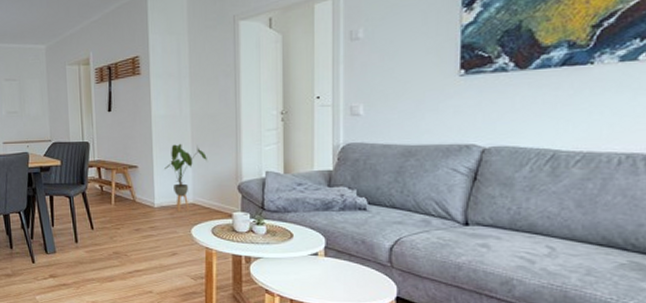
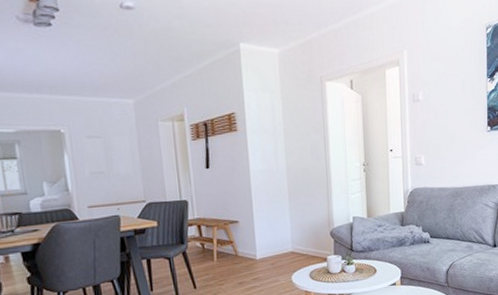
house plant: present [165,143,207,213] -> none [264,196,303,262]

